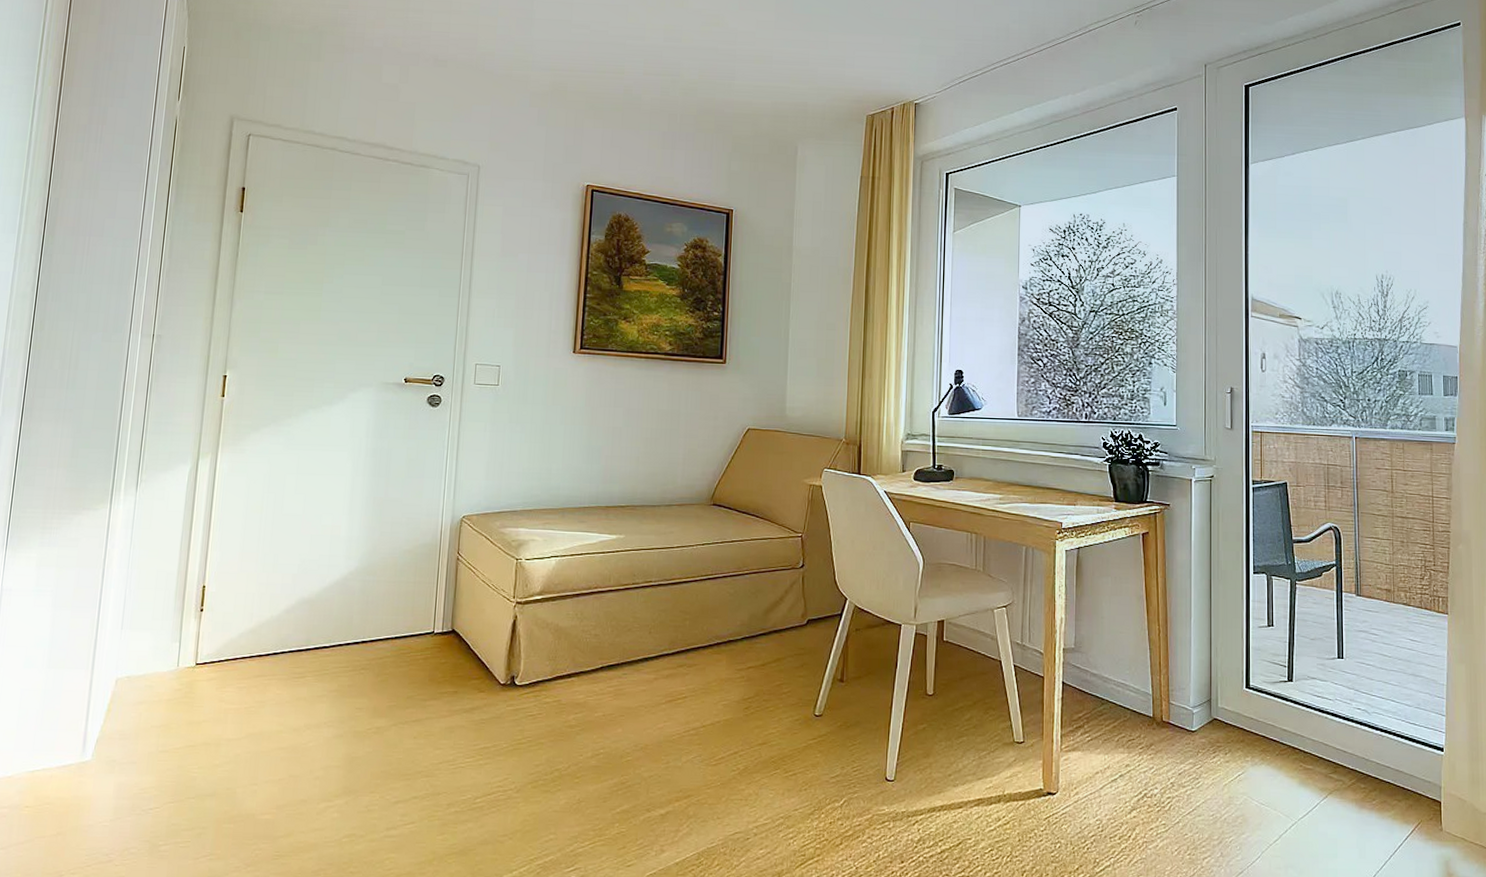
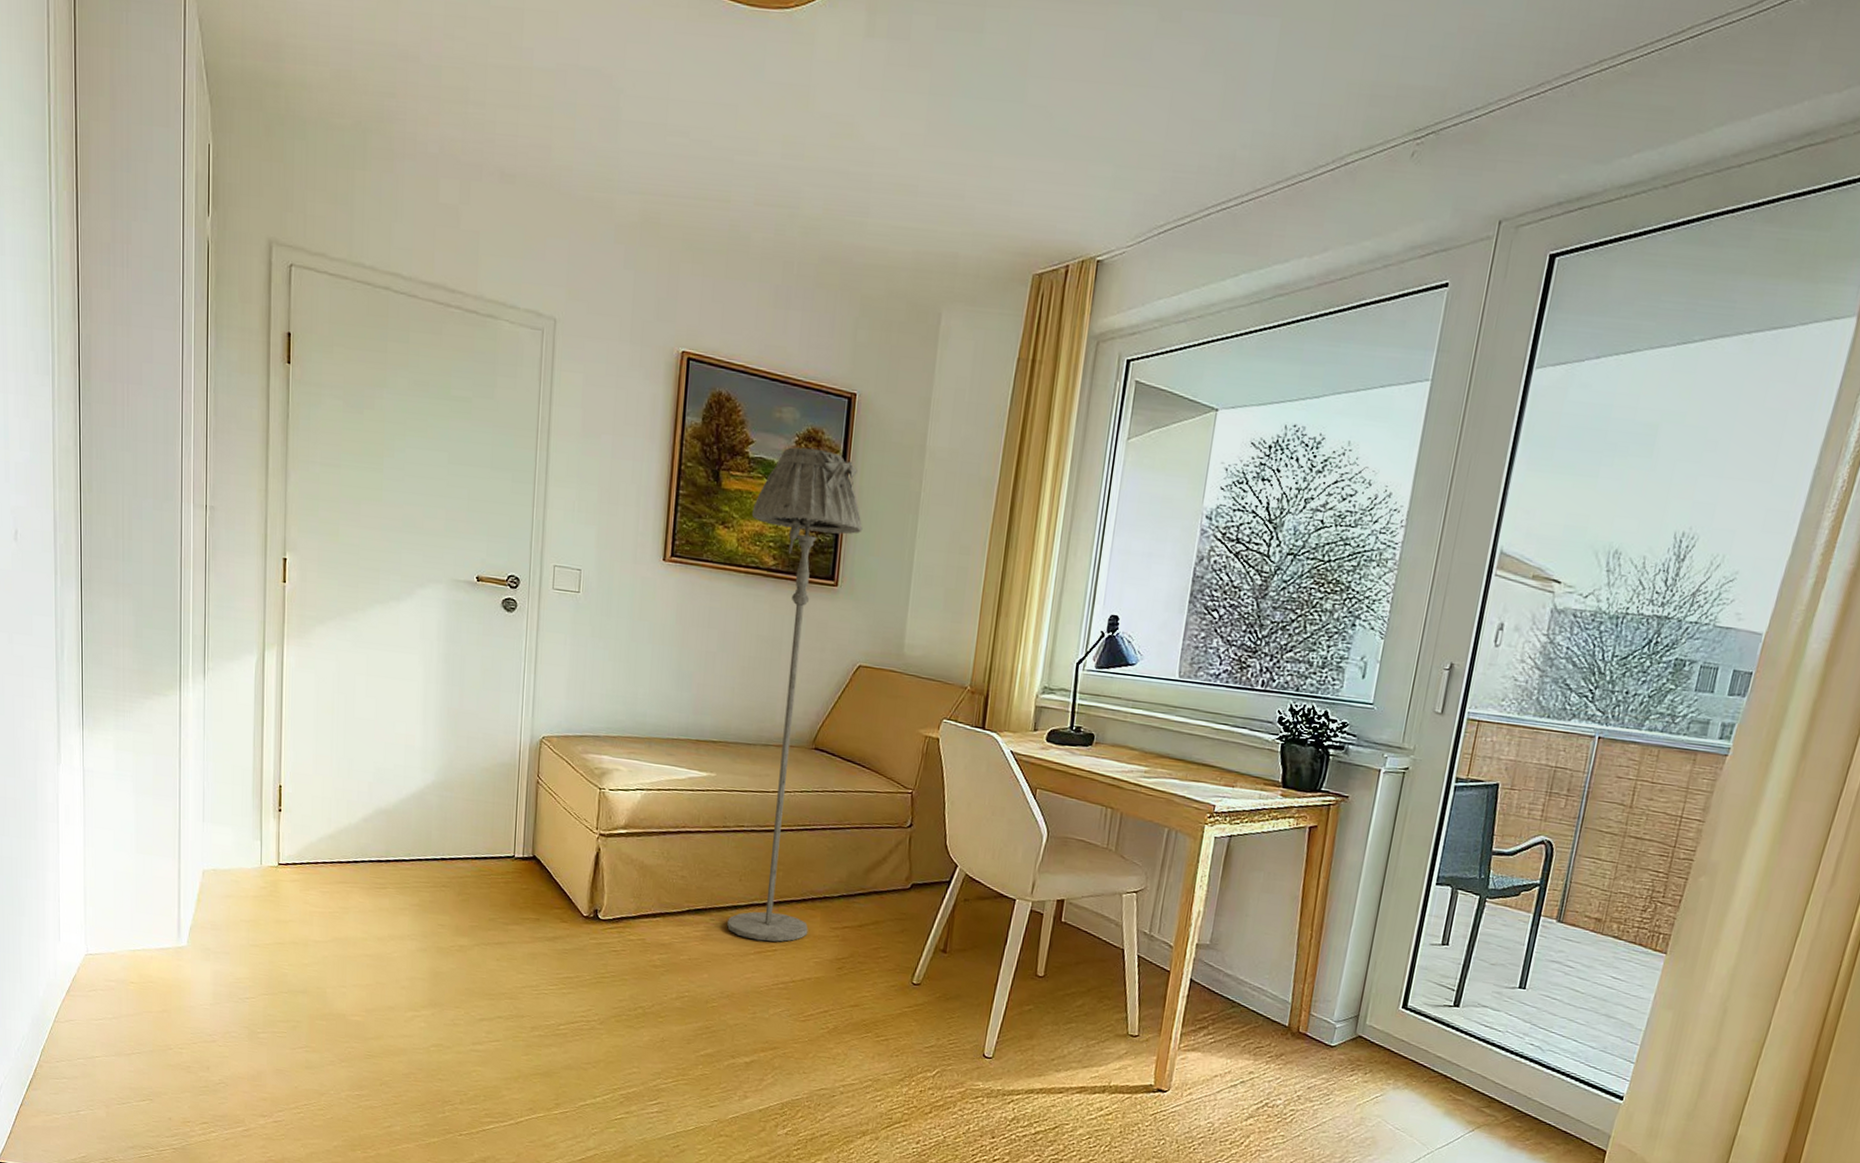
floor lamp: none [639,253,745,690] -> present [727,447,863,942]

